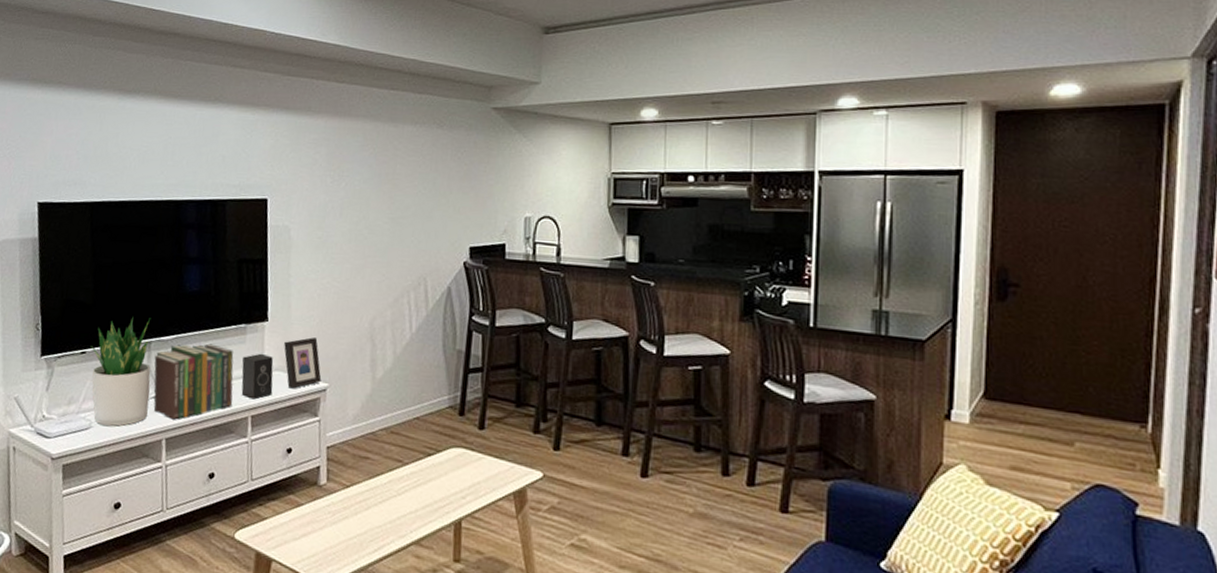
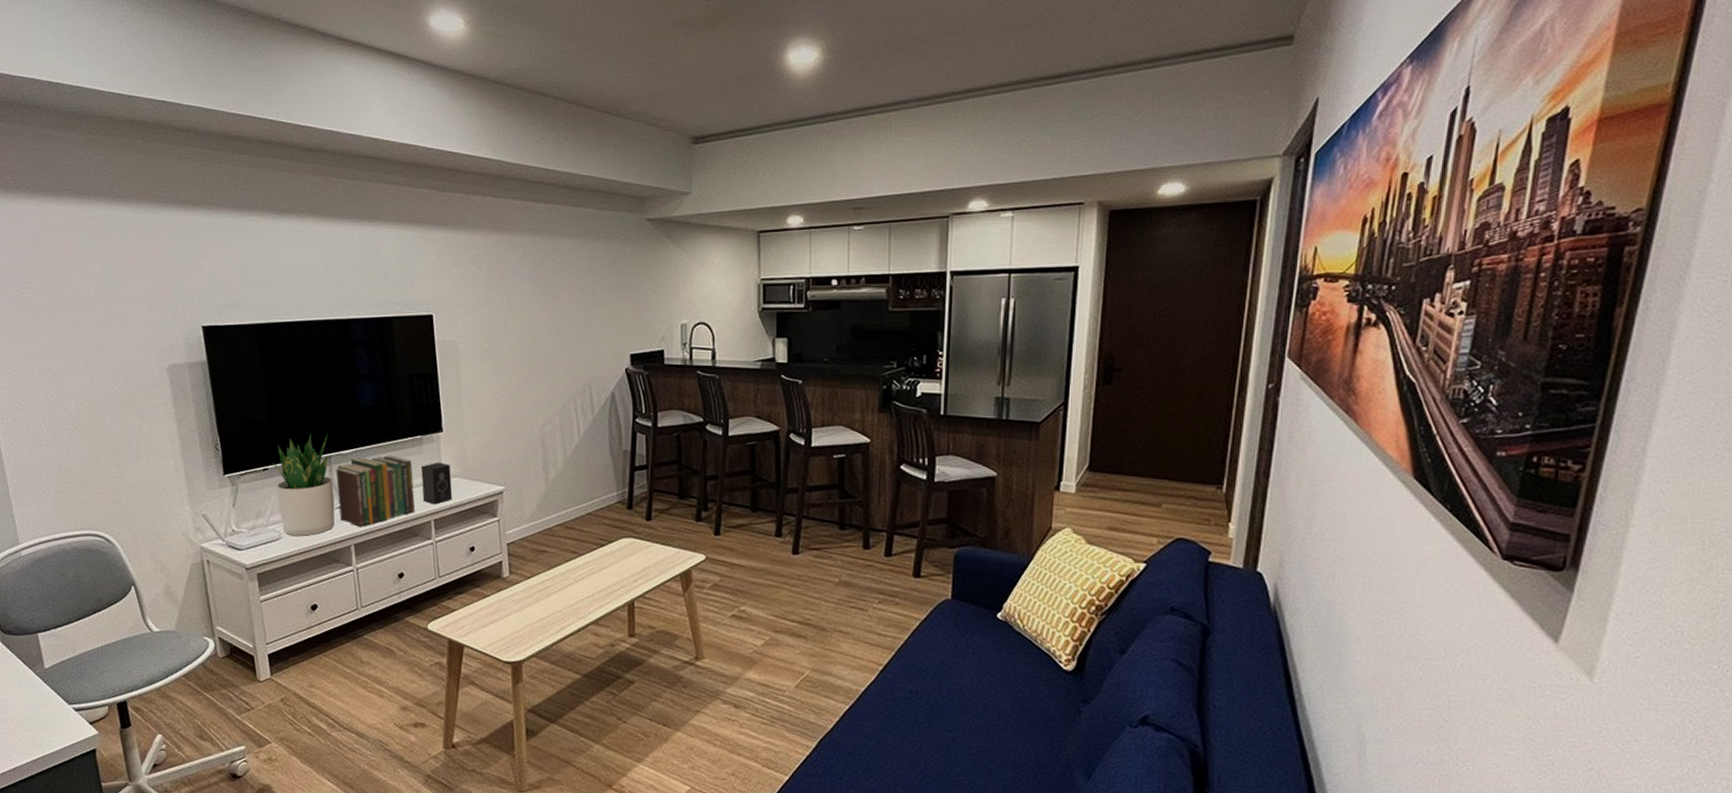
picture frame: present [284,337,322,389] -> none [460,445,498,493]

